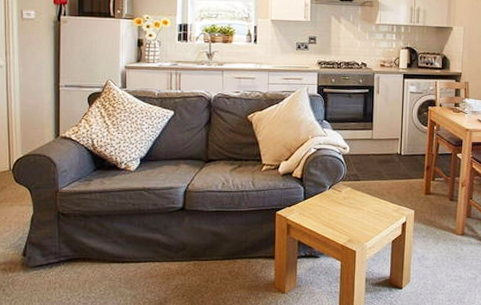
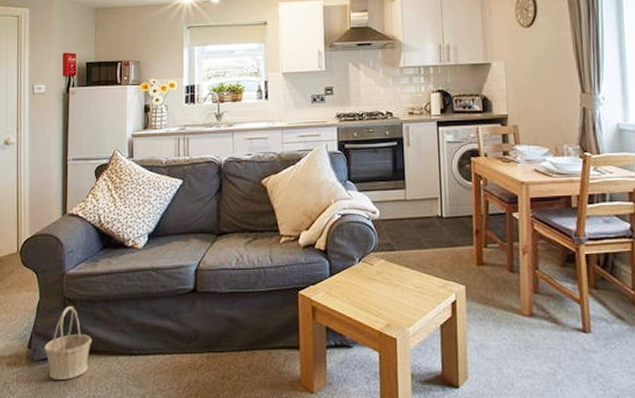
basket: none [39,220,86,283] -> present [44,306,92,380]

